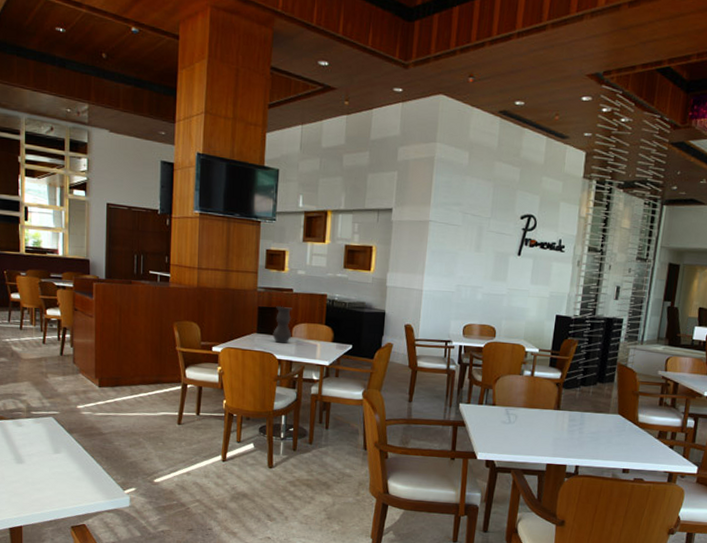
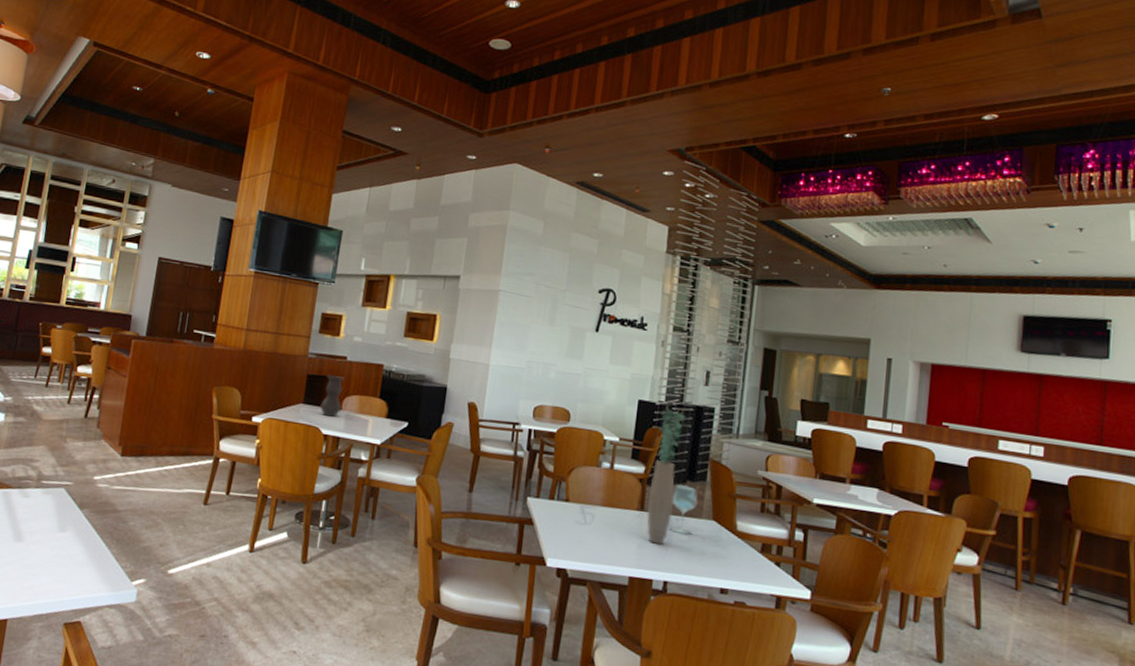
vase: none [562,317,597,437] -> present [646,403,686,545]
wine glass: none [582,386,606,428] -> present [670,484,698,535]

